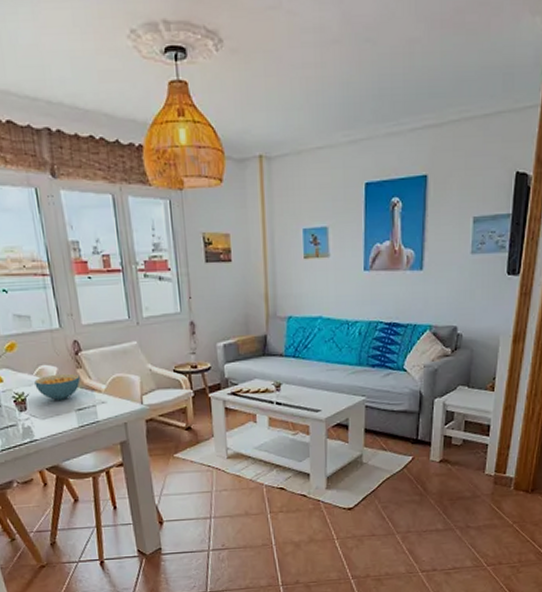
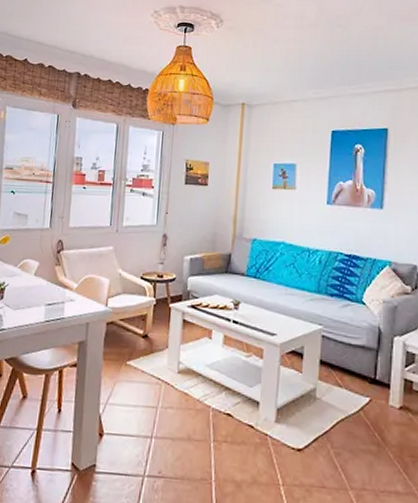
cereal bowl: present [34,373,80,400] -> none [16,268,57,293]

